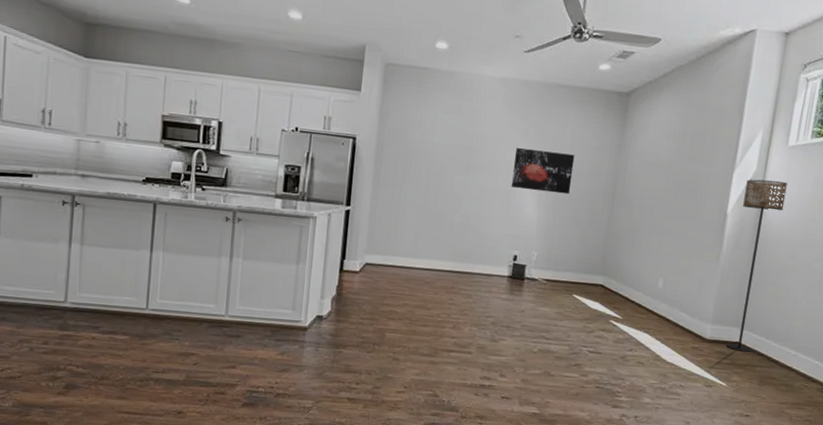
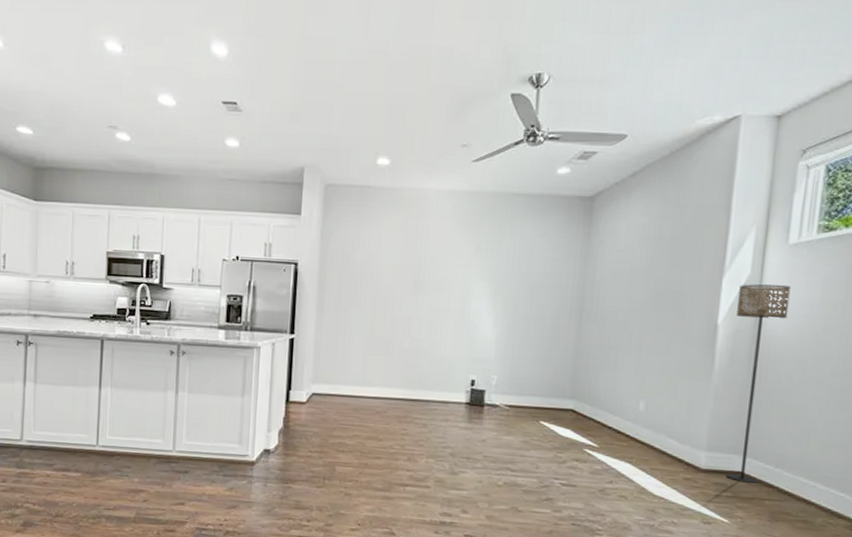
wall art: present [511,148,575,194] -> none [464,264,535,311]

